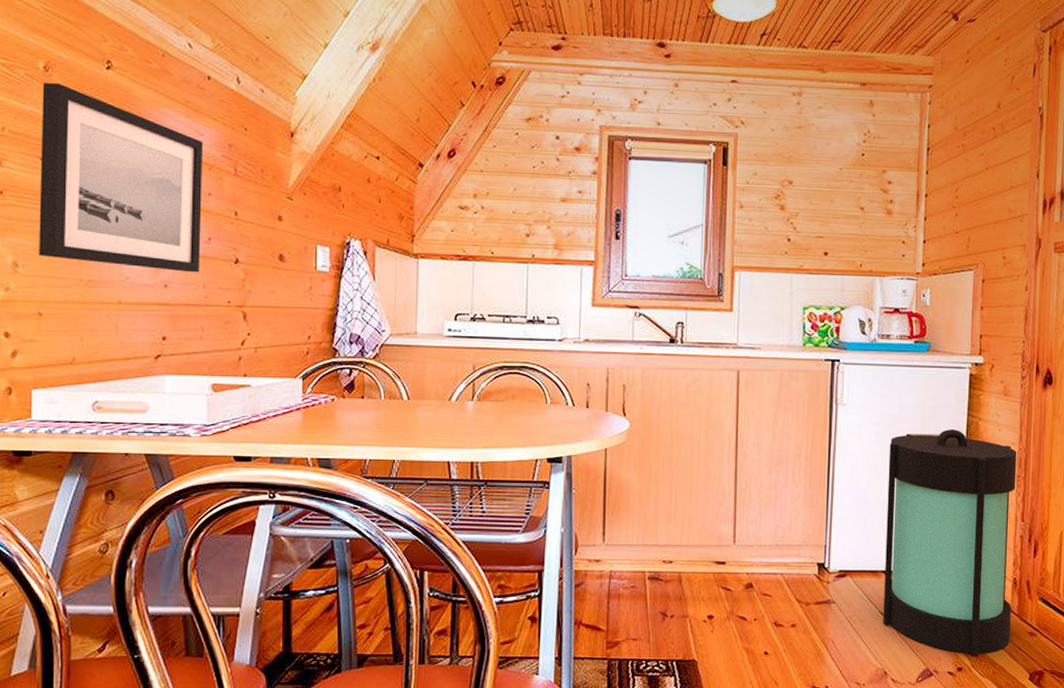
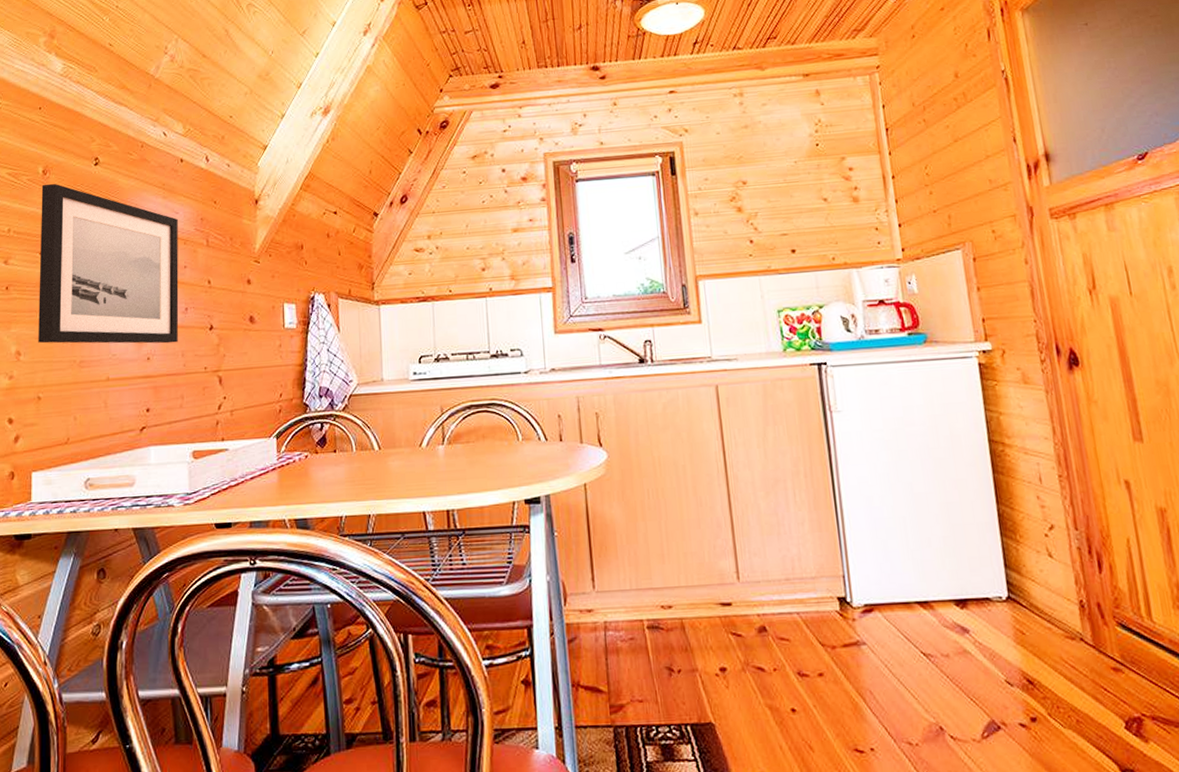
lantern: present [883,428,1017,656] -> none [899,427,1091,702]

